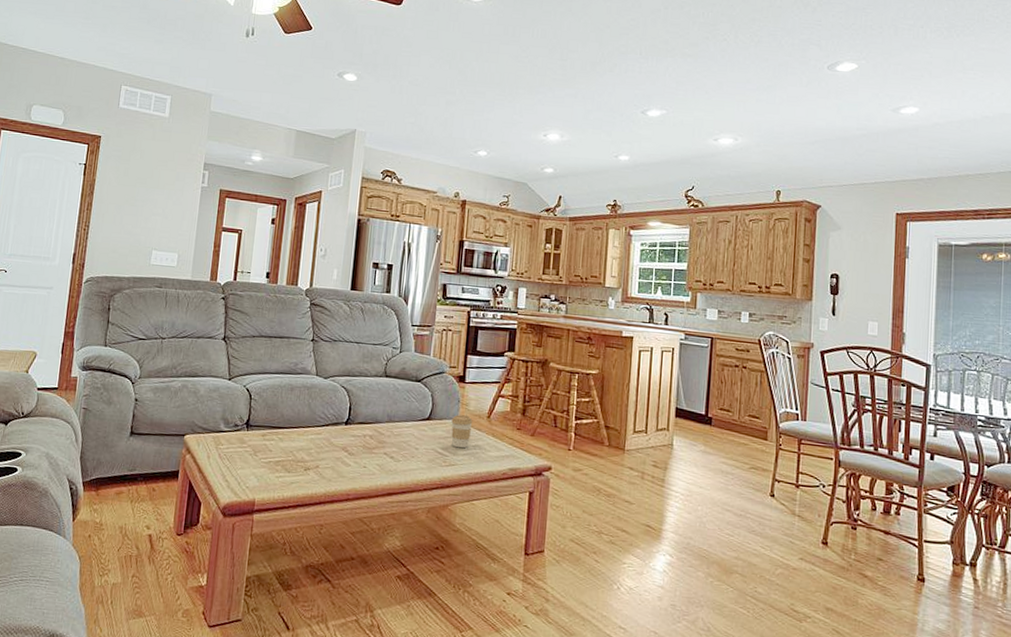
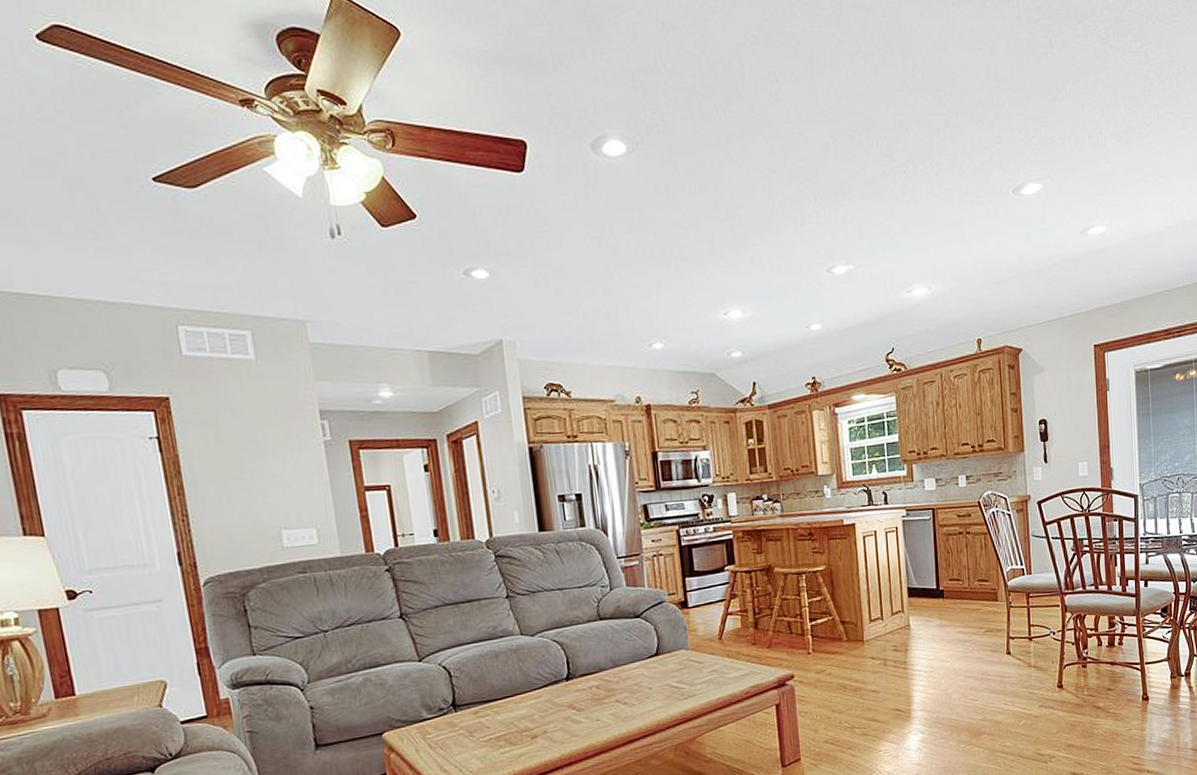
coffee cup: present [451,414,473,449] -> none [681,642,705,678]

